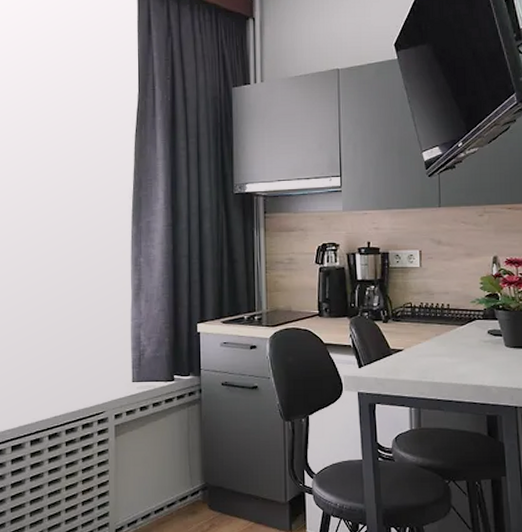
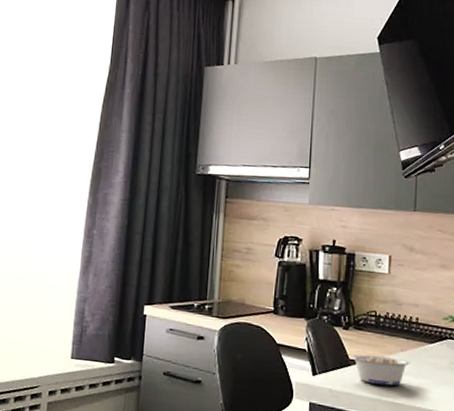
legume: none [387,342,445,369] -> present [346,353,410,386]

